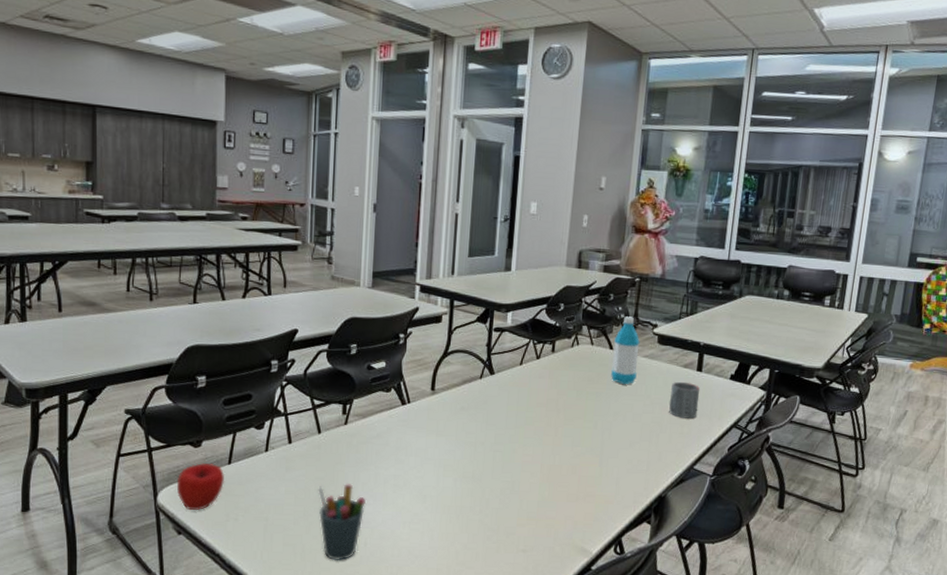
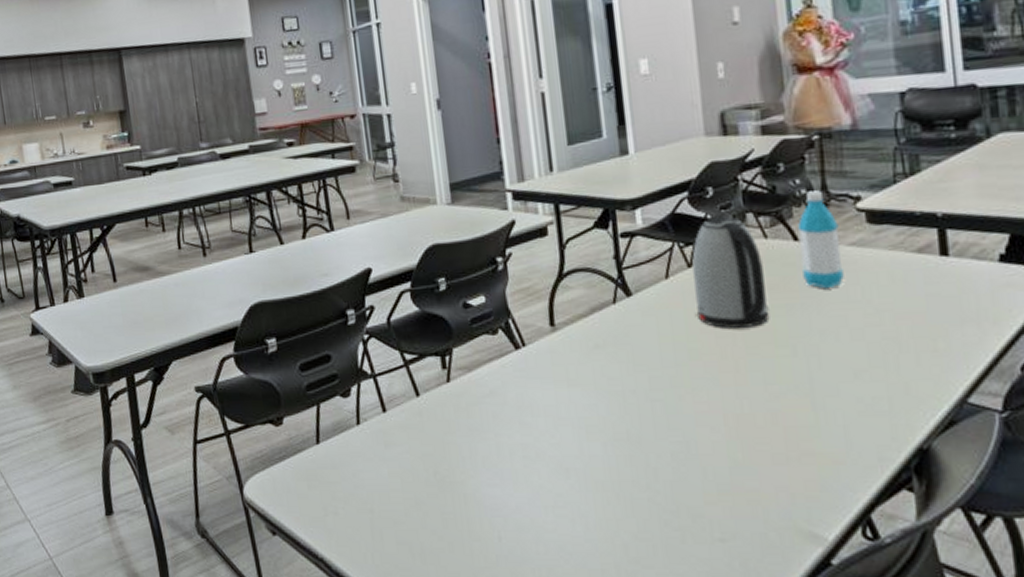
apple: present [176,463,225,510] -> none [262,445,316,503]
pen holder: present [318,484,367,561] -> none [428,459,492,563]
kettle: none [537,325,587,406] -> present [692,216,769,328]
mug: present [669,381,700,419] -> none [903,273,956,328]

